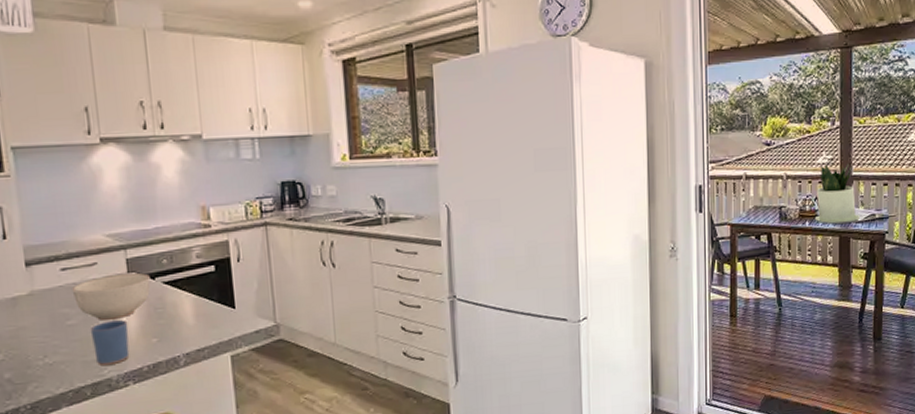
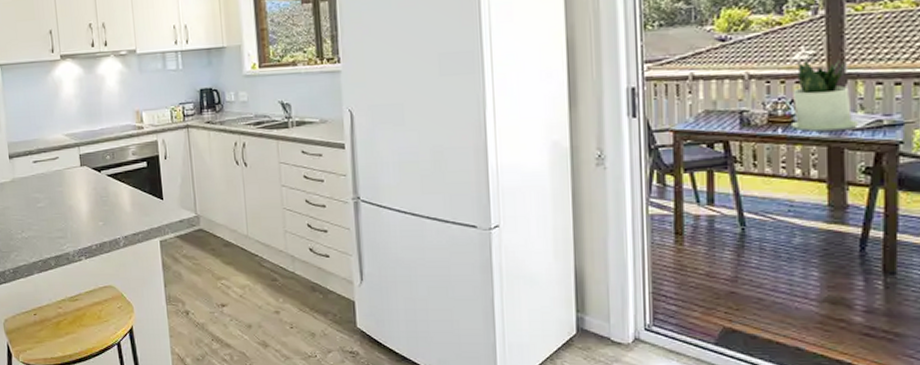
bowl: present [71,272,151,320] -> none [40,166,98,204]
mug: present [90,320,130,365] -> none [53,205,82,241]

